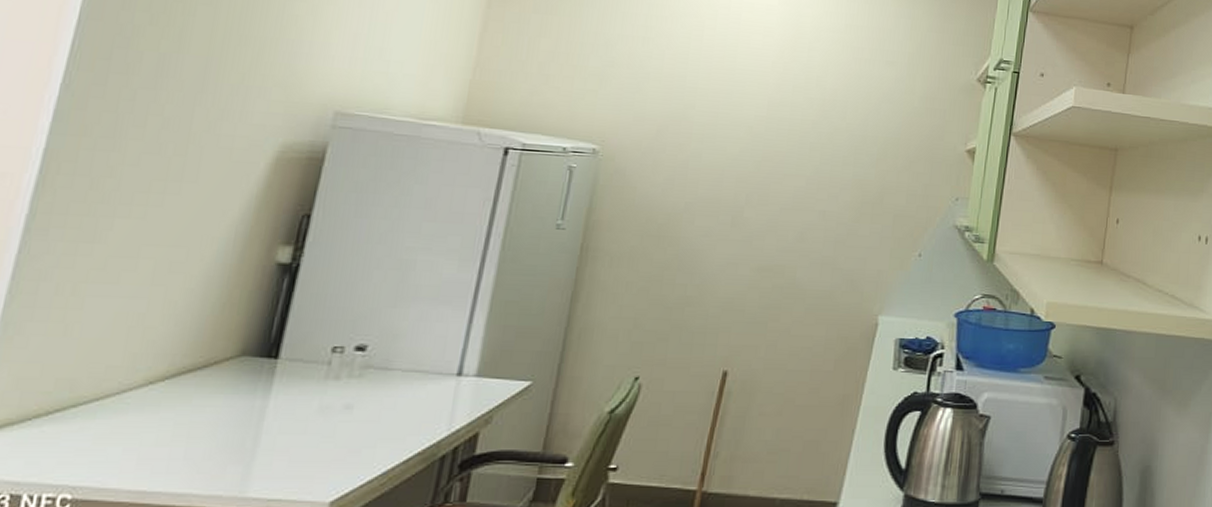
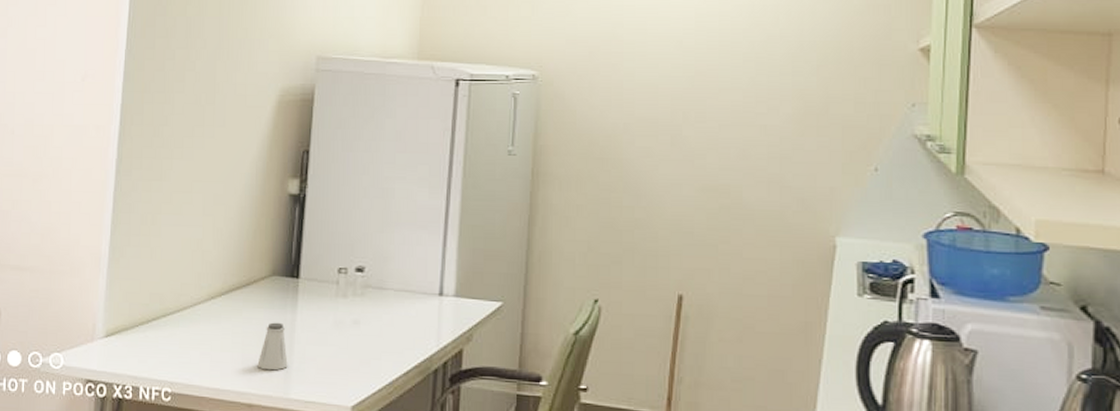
saltshaker: none [205,409,252,466] -> present [257,322,288,371]

